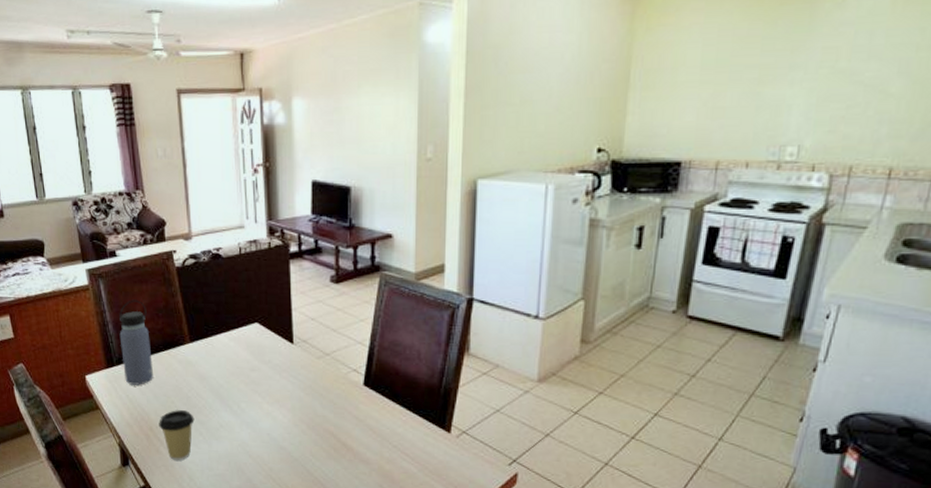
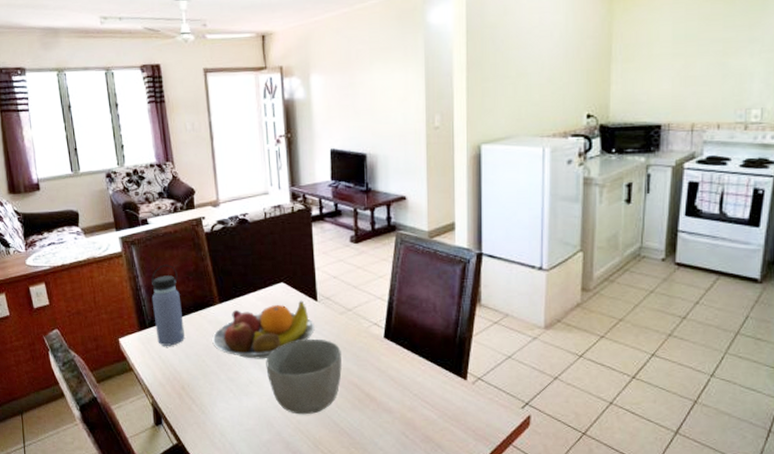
coffee cup: present [159,410,195,461] -> none [190,368,225,417]
fruit bowl: none [182,342,290,403] -> present [212,300,315,359]
bowl: none [237,384,317,462] -> present [266,340,342,415]

